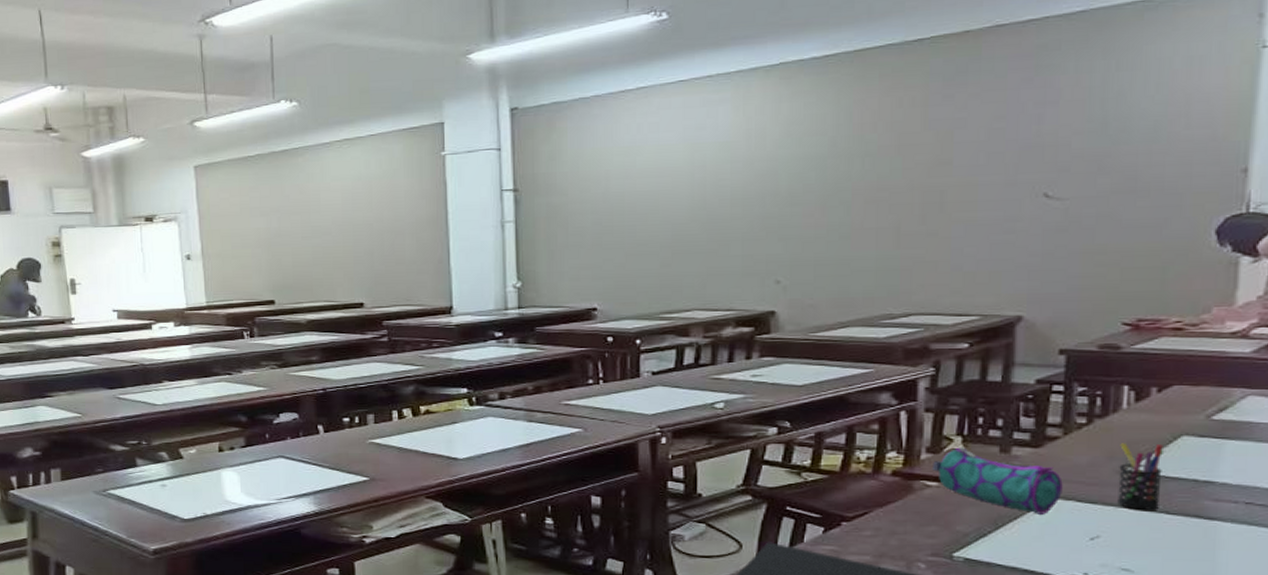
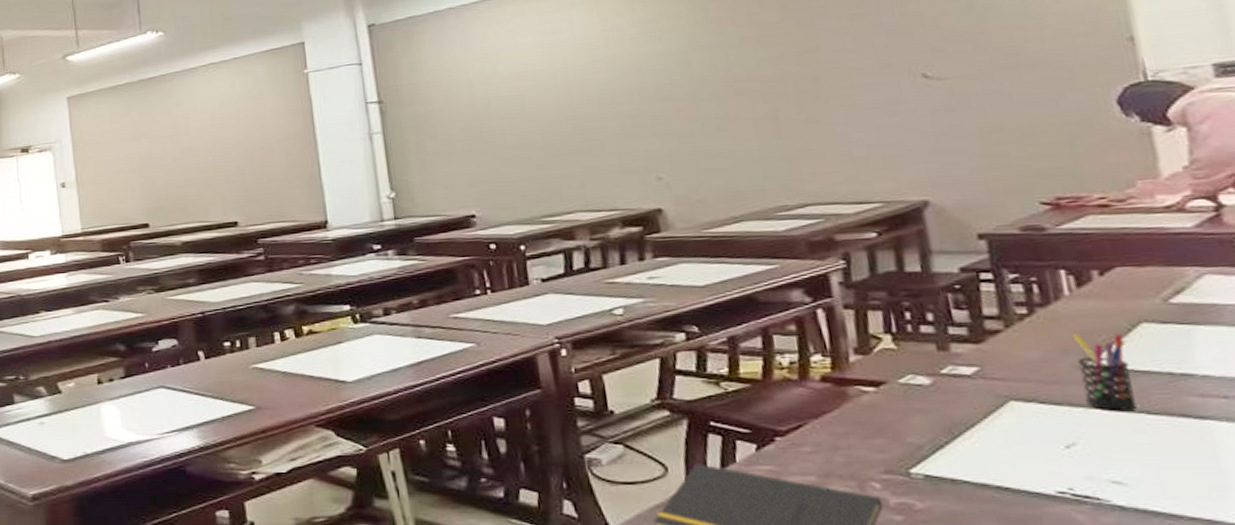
pencil case: present [931,447,1063,514] -> none [864,346,1020,420]

